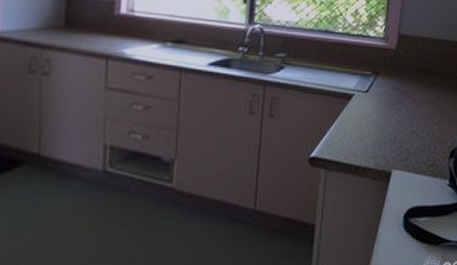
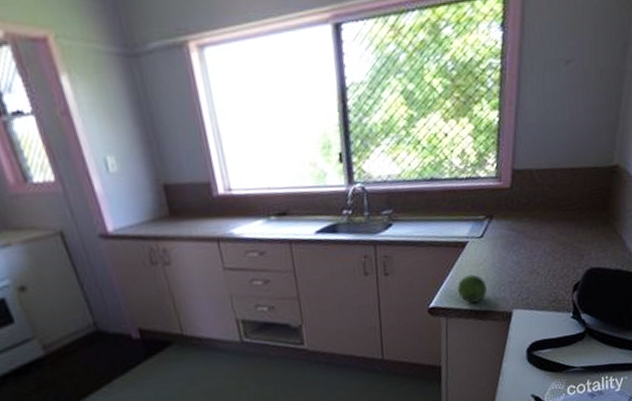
fruit: none [340,128,368,157] -> present [457,274,487,303]

